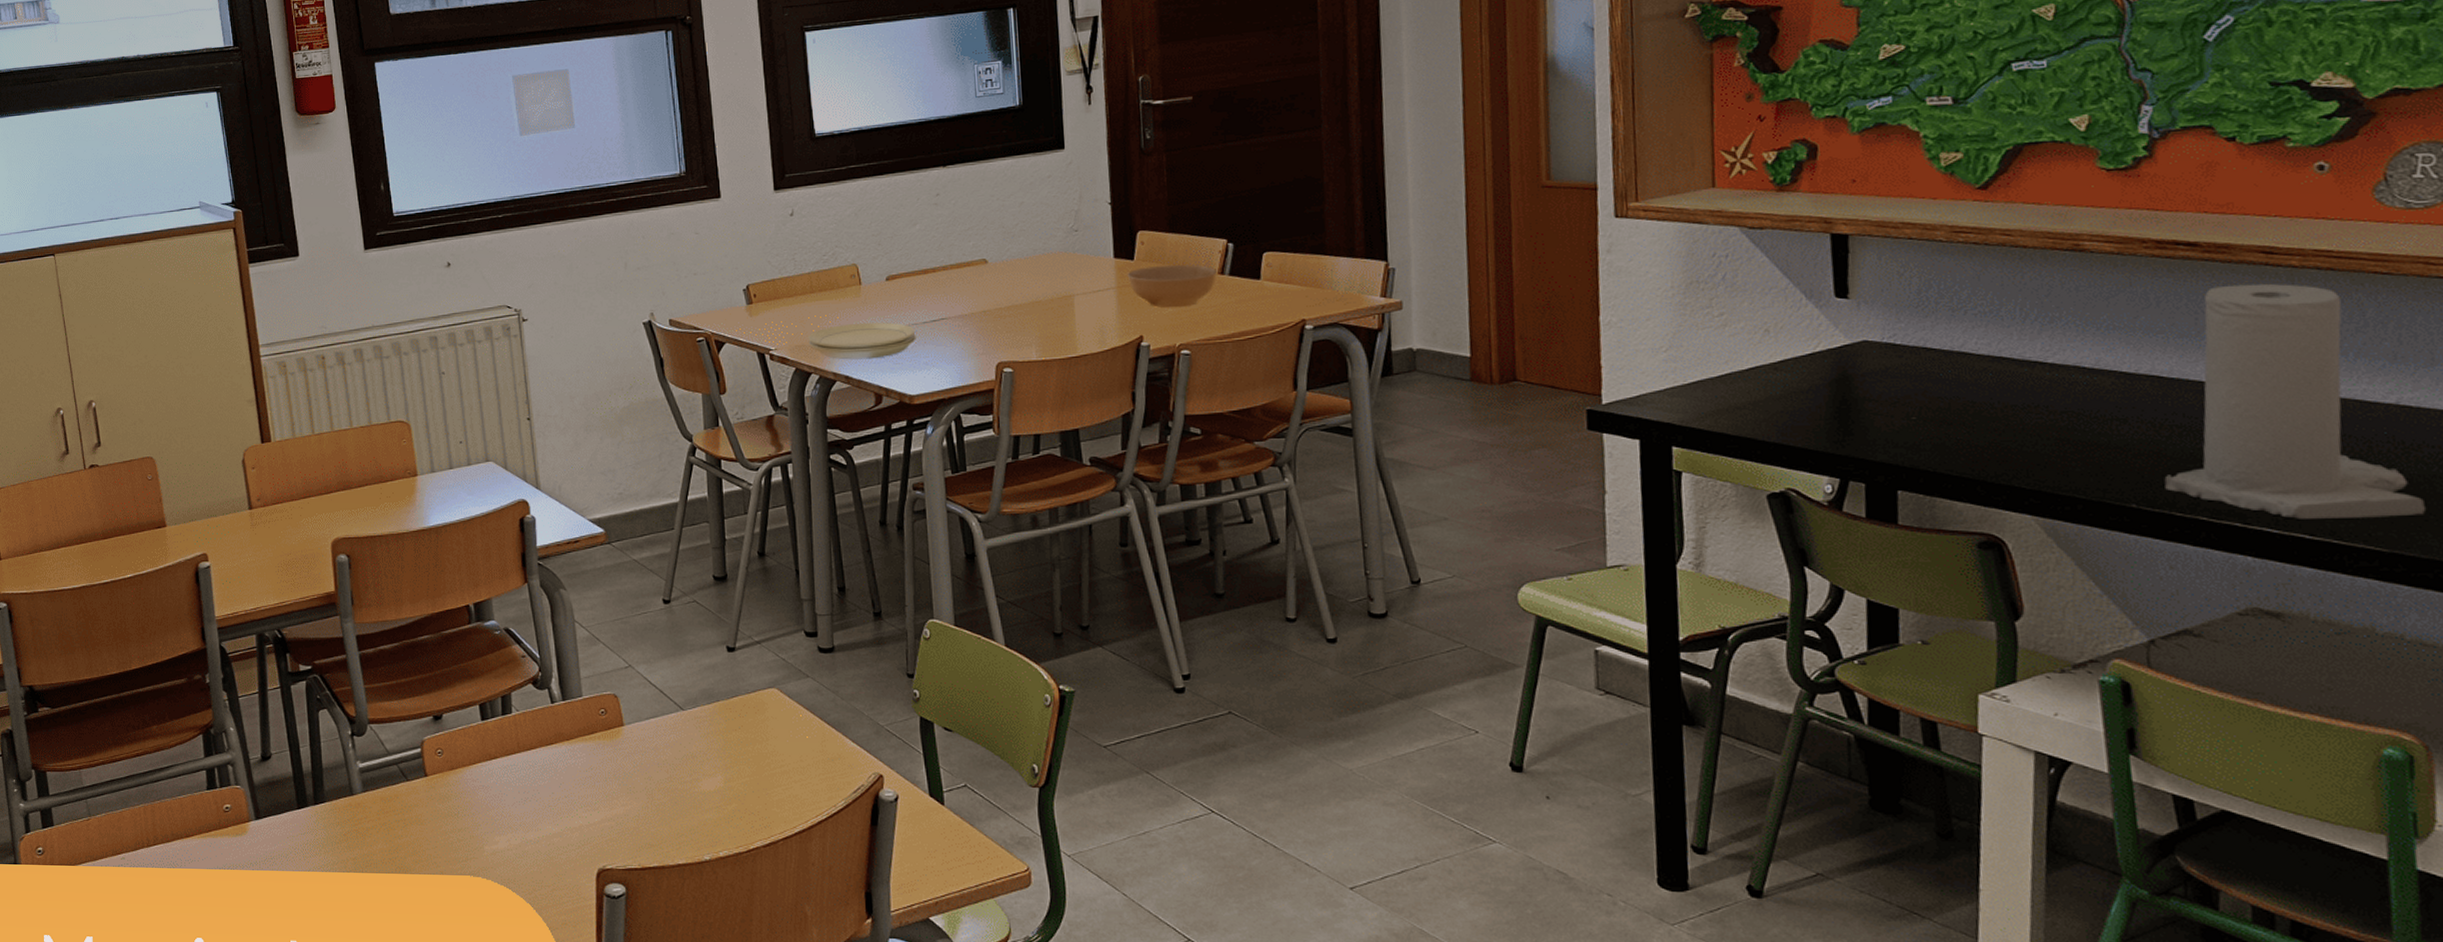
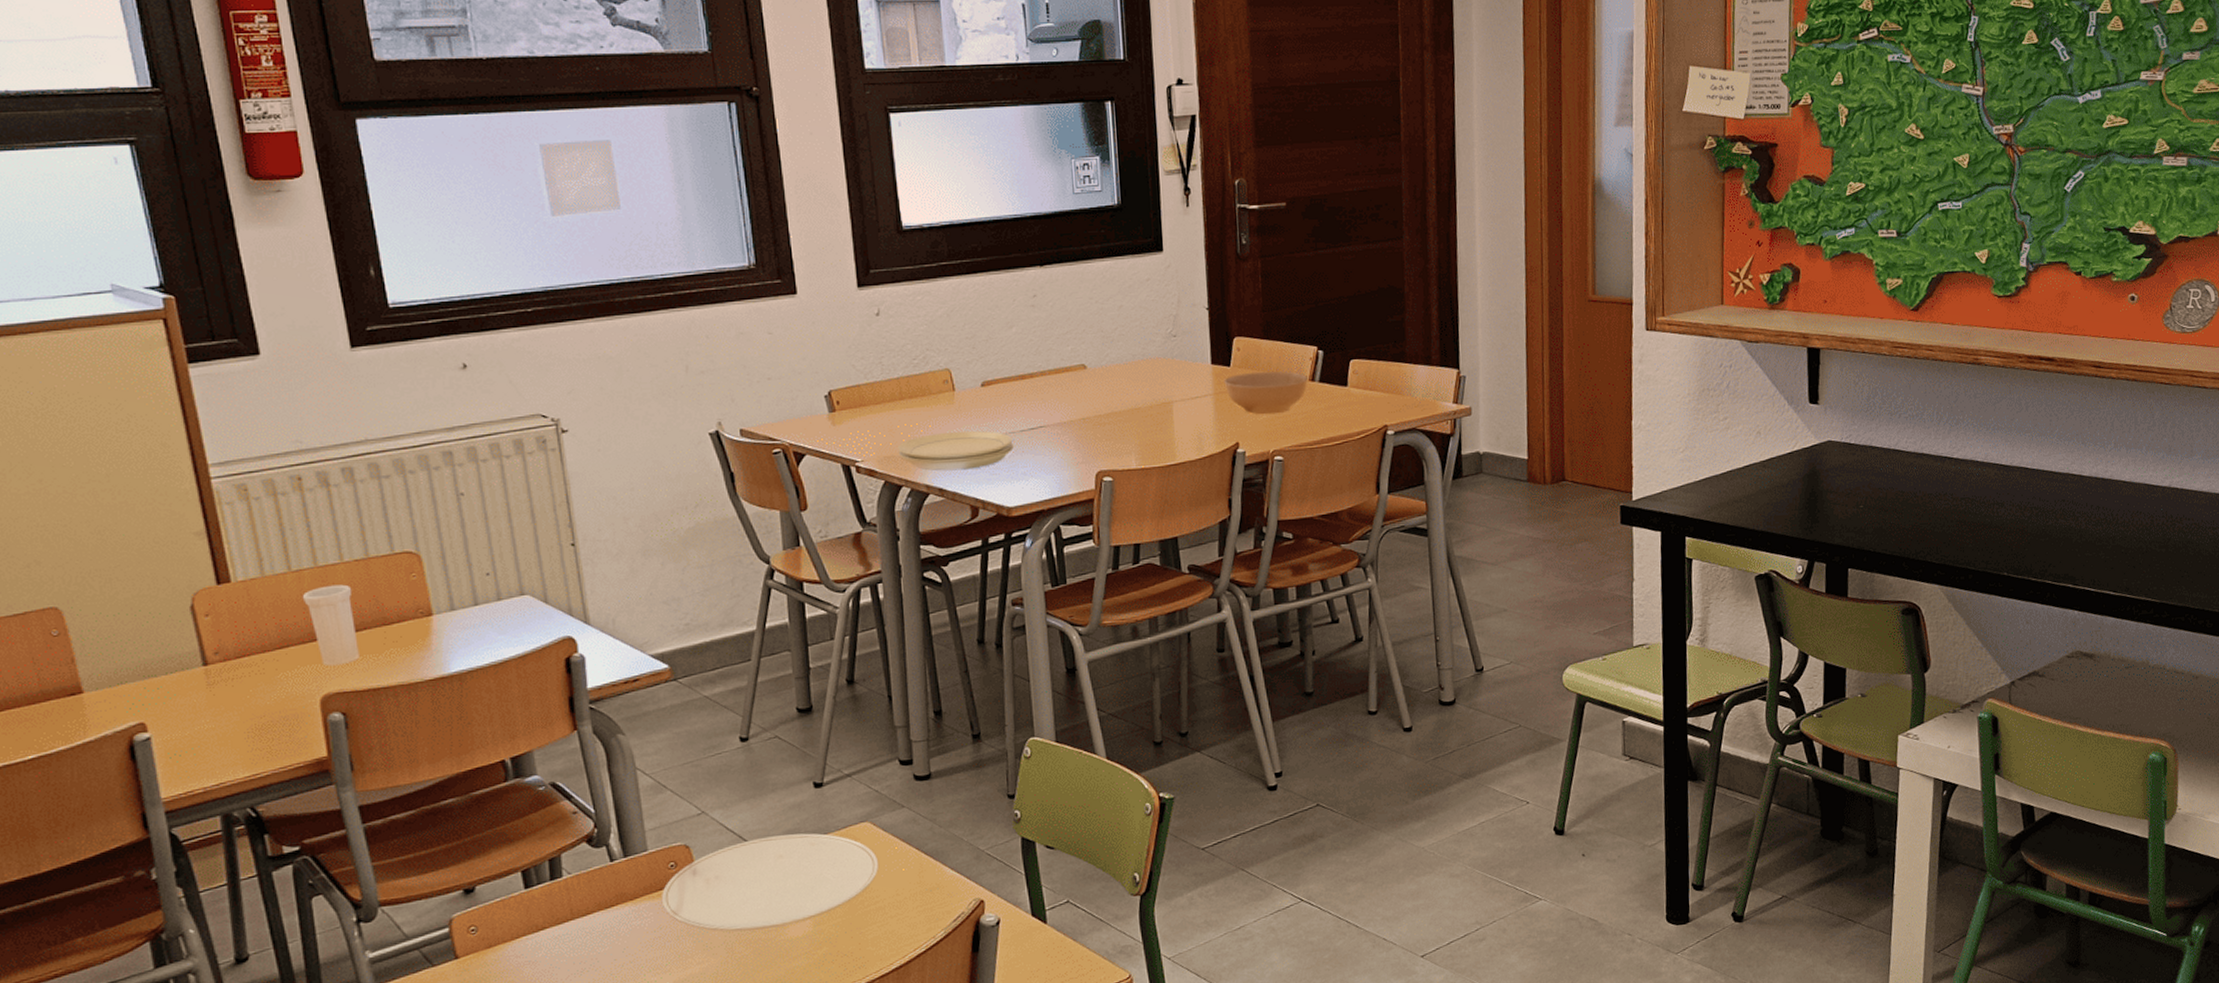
cup: none [321,447,362,515] -> present [302,584,361,666]
plate: none [592,694,785,781] -> present [661,833,879,932]
paper towel: present [2164,283,2427,521] -> none [2025,391,2183,581]

